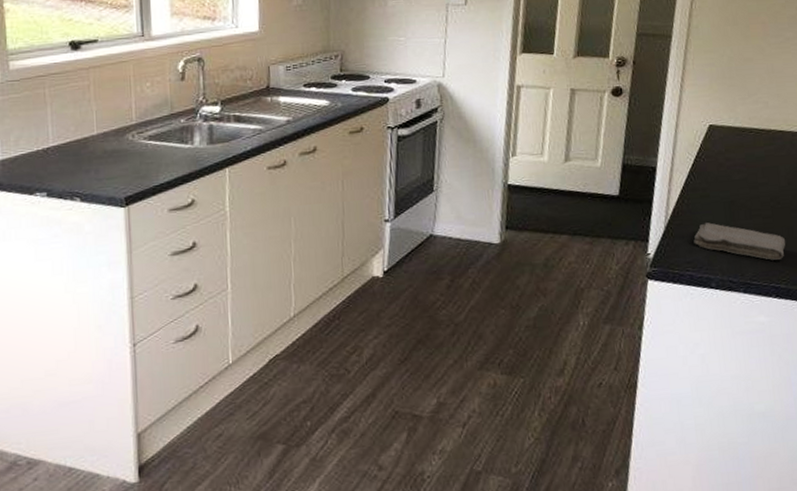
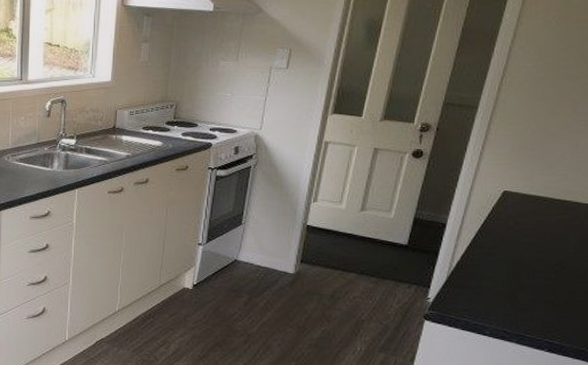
washcloth: present [693,222,786,260] -> none [473,277,566,318]

